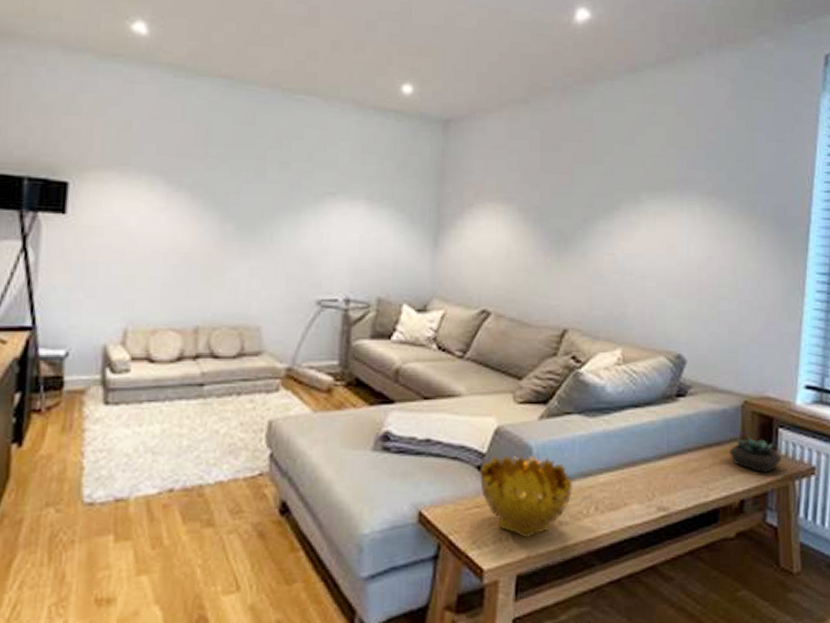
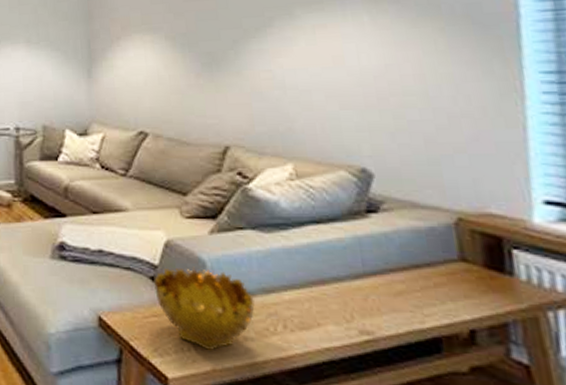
succulent plant: present [729,437,782,473] -> none [445,258,523,300]

